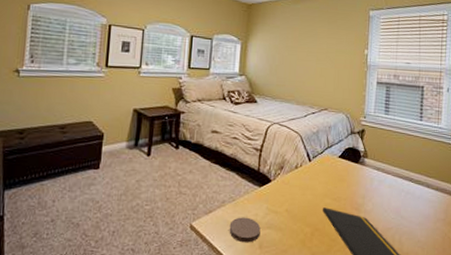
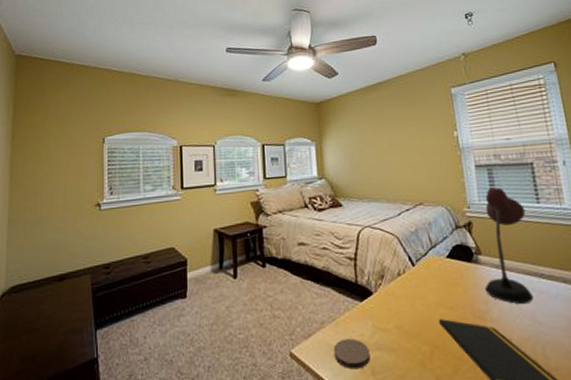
desk lamp: none [364,103,410,202] -> present [484,187,534,305]

